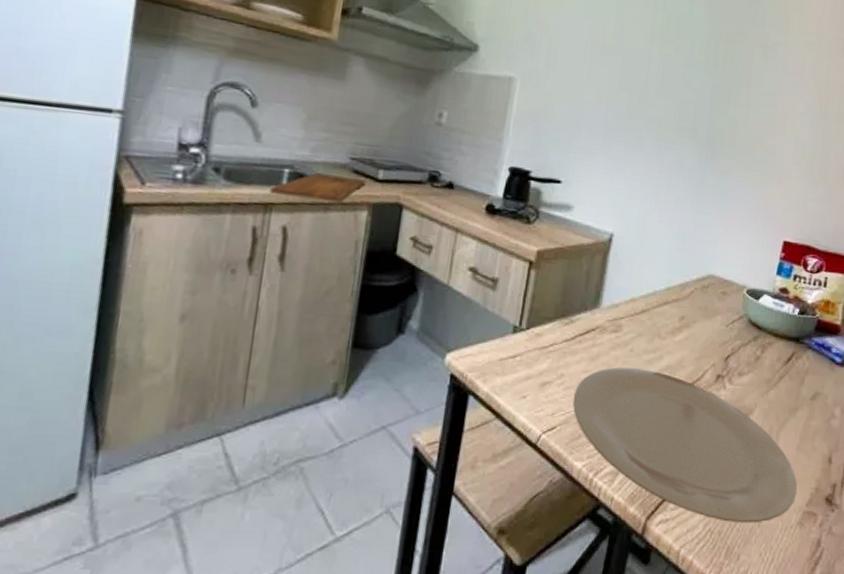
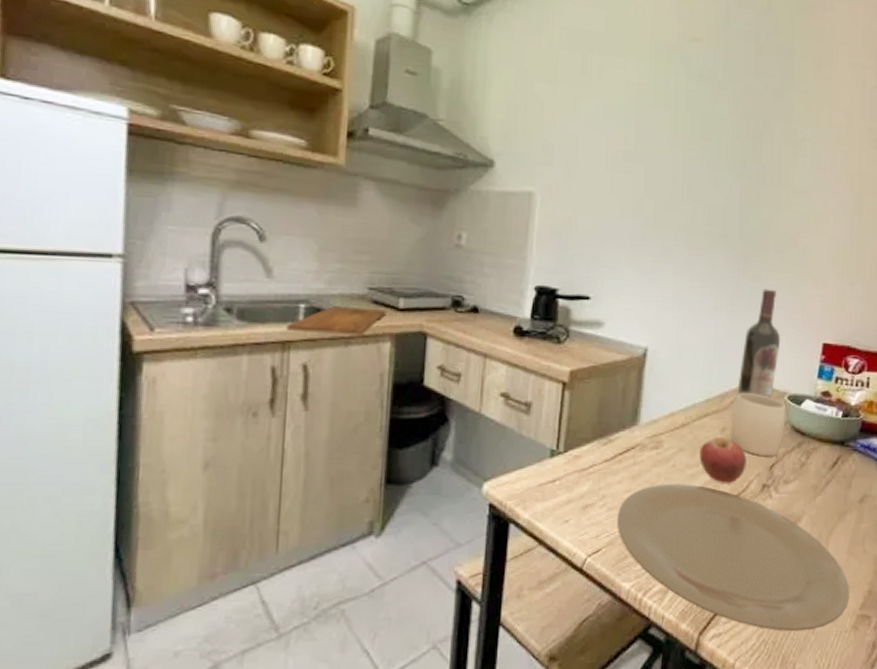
fruit: none [657,325,703,371] -> present [699,437,747,483]
mug: none [688,283,744,348] -> present [730,392,786,457]
wine bottle: none [696,184,743,292] -> present [736,288,781,399]

